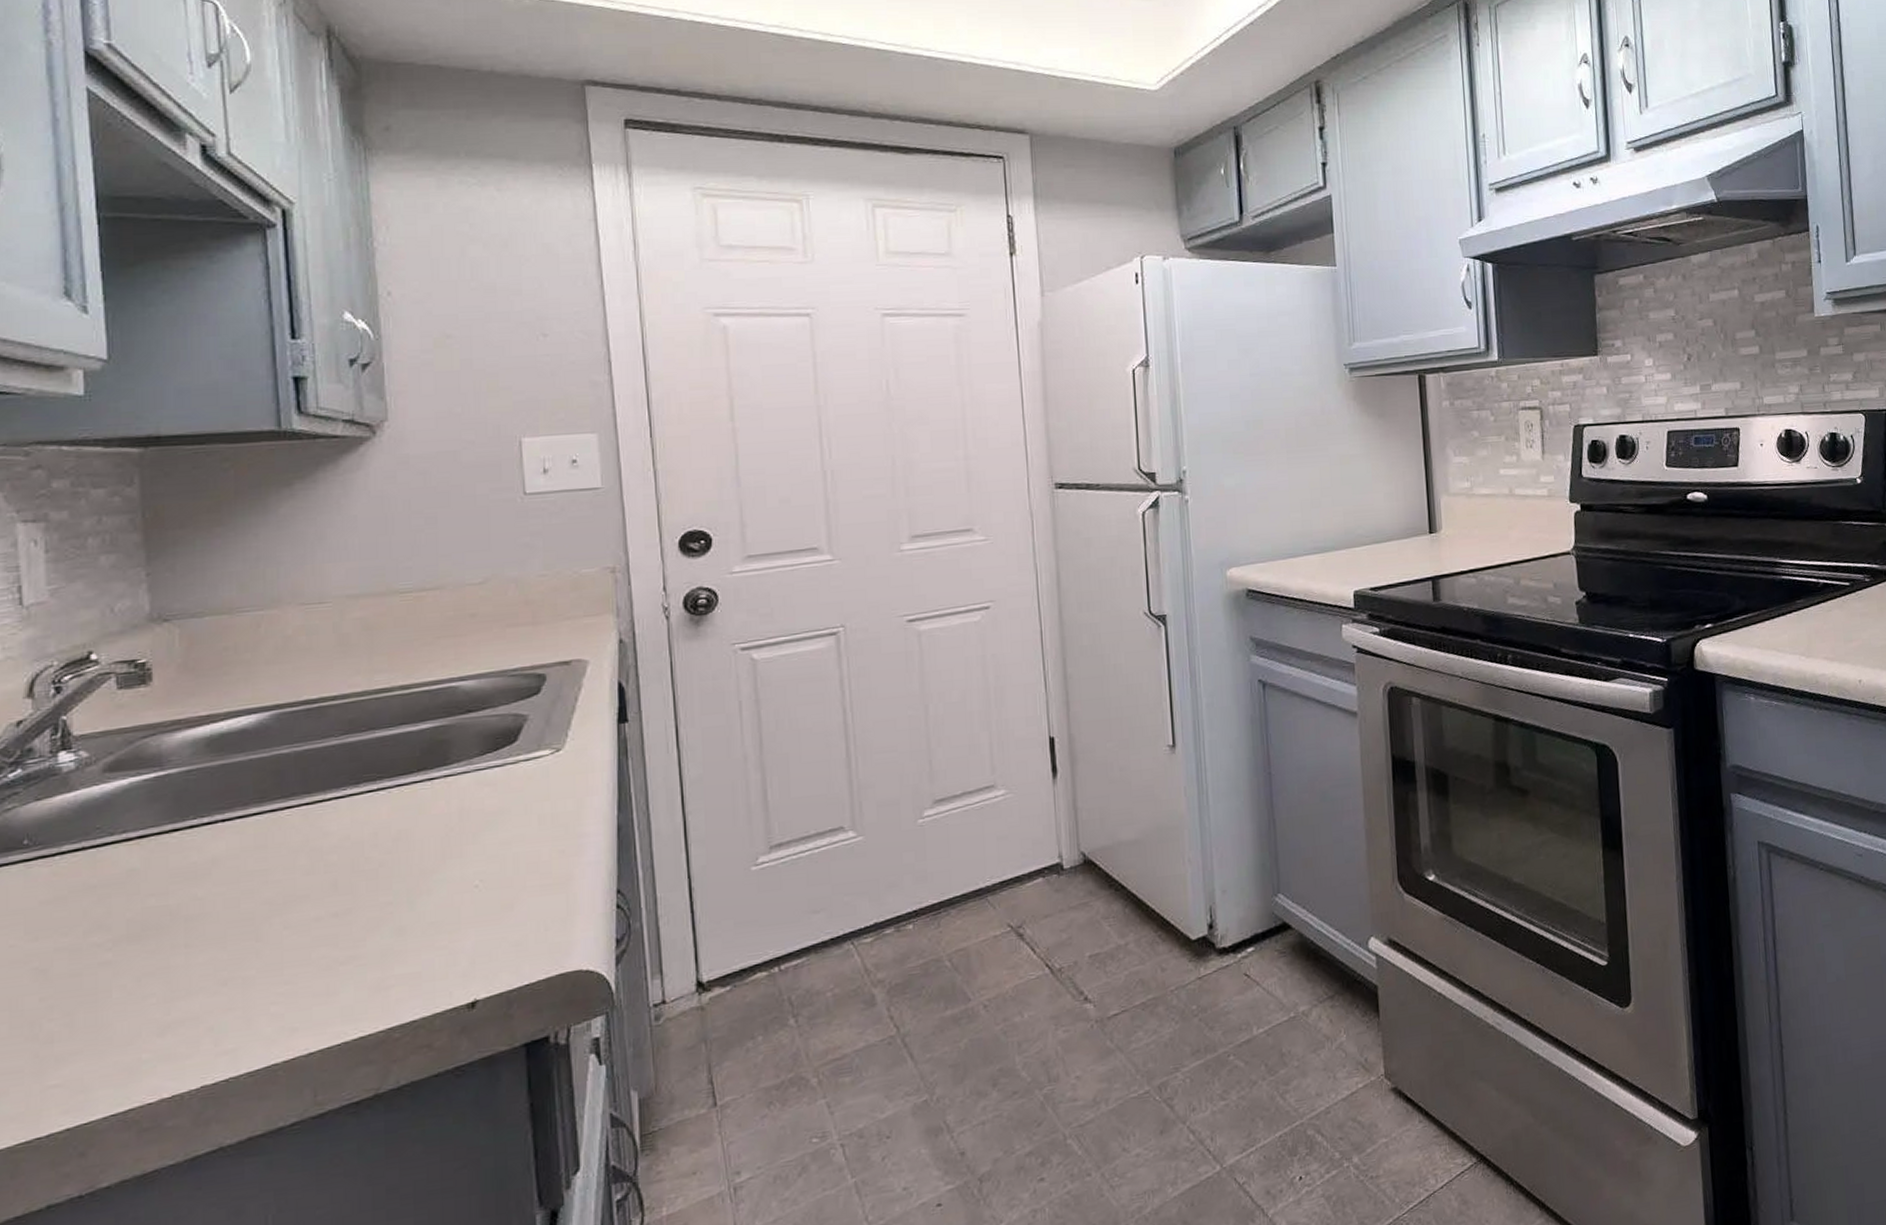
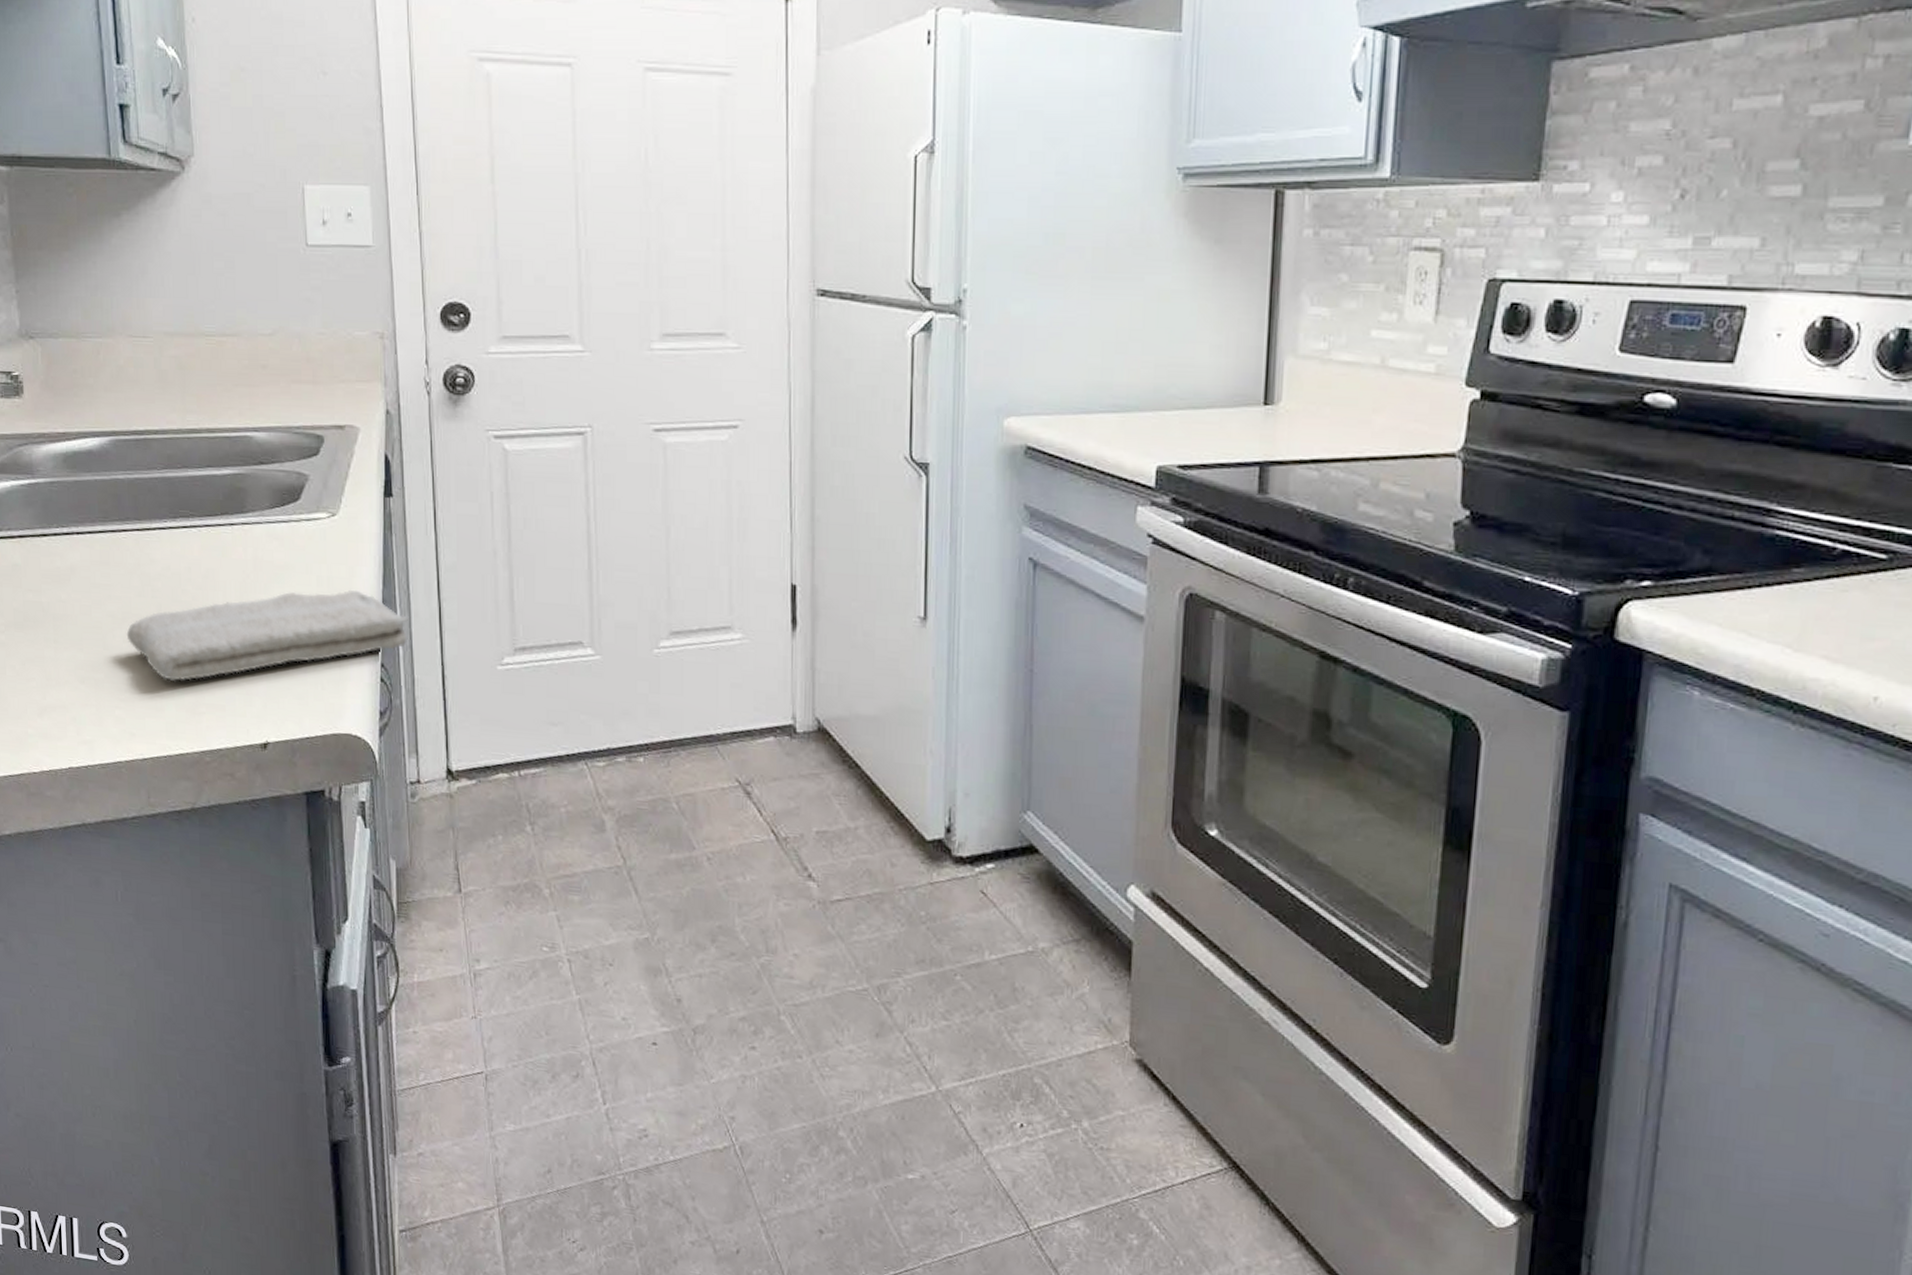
washcloth: none [288,820,650,960] -> present [126,589,410,681]

